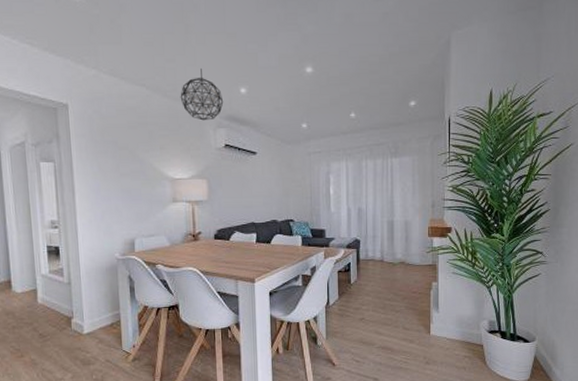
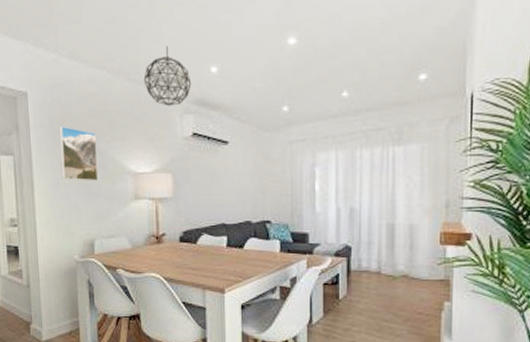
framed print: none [99,135,138,186] -> present [59,125,99,181]

